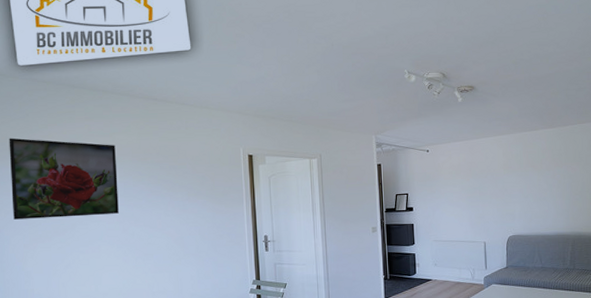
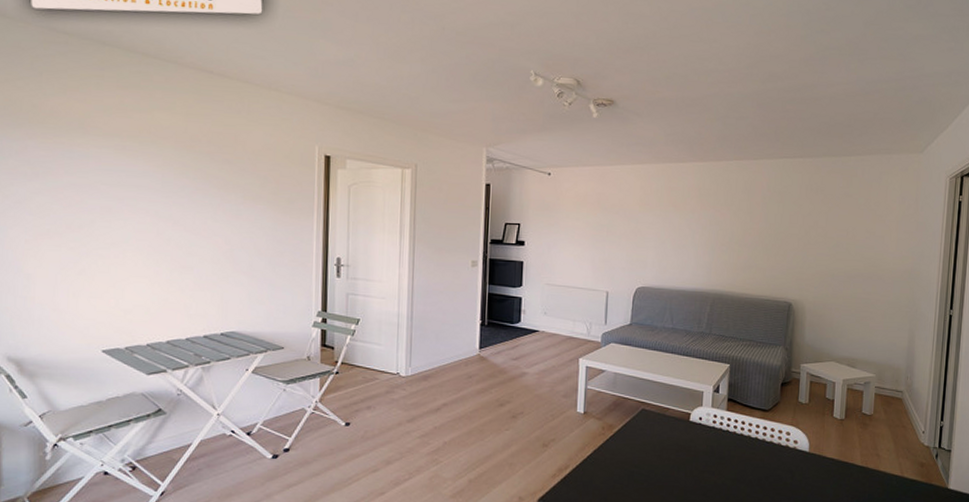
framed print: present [9,138,119,220] -> none [12,101,155,212]

